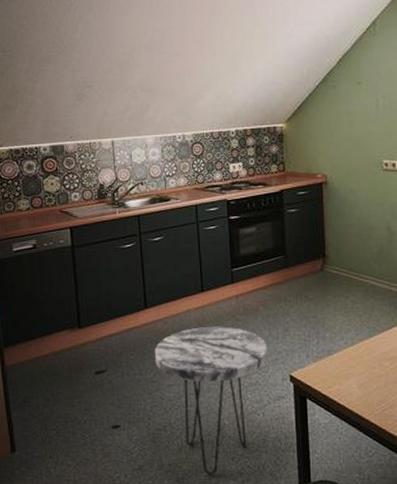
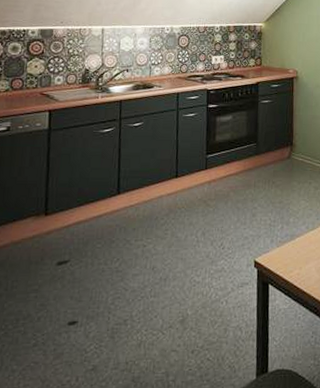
side table: present [155,326,267,475] -> none [122,212,235,371]

